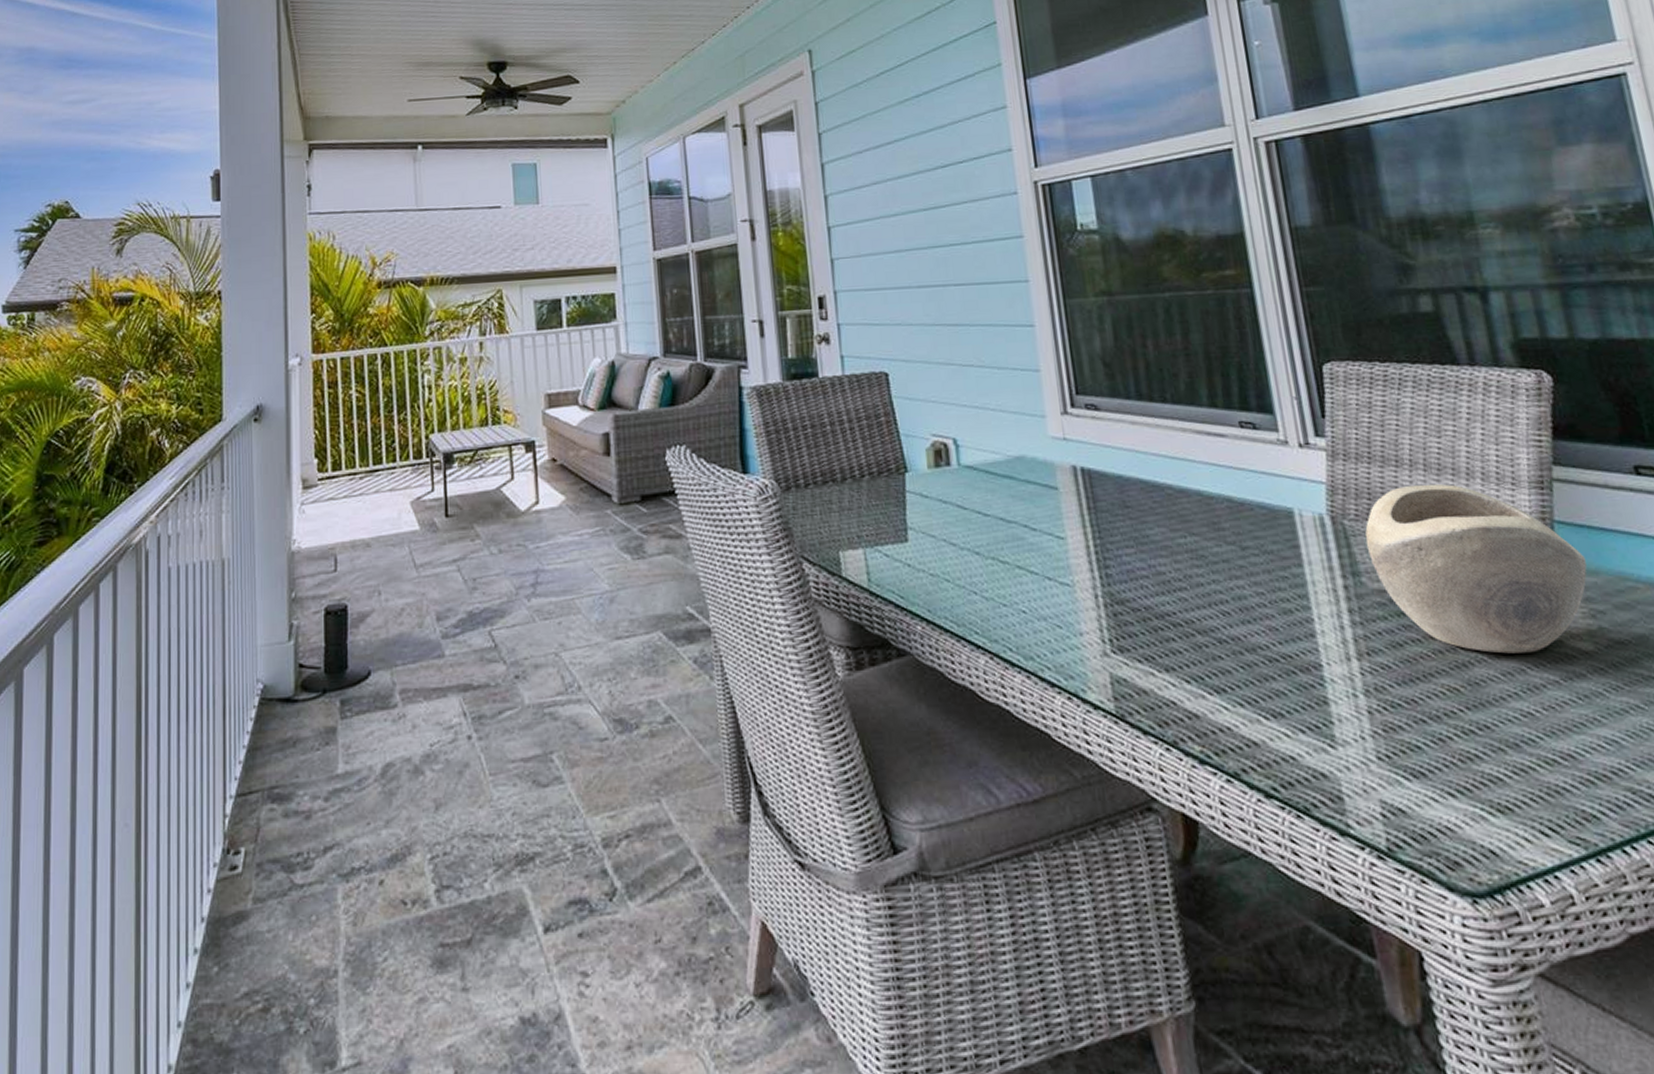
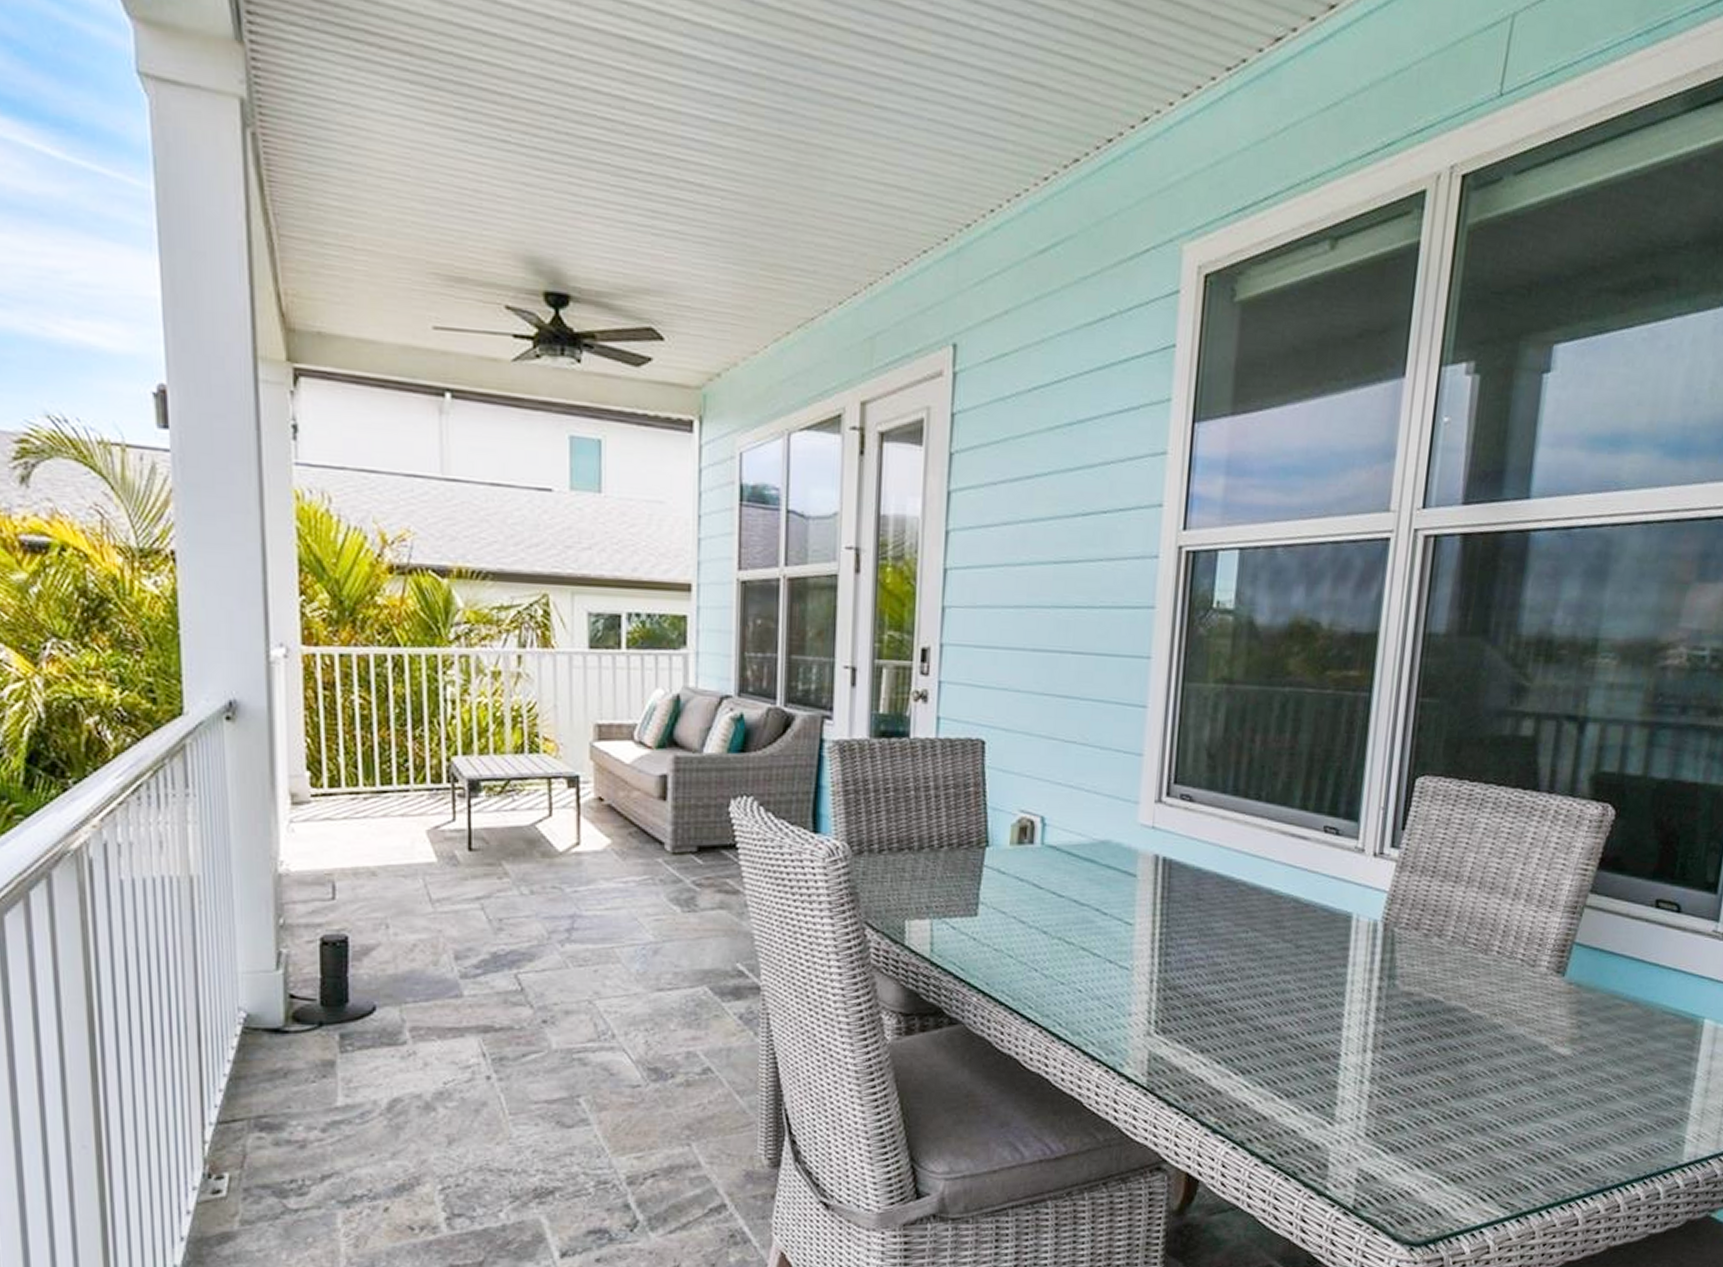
decorative bowl: present [1365,484,1587,654] -> none [1408,900,1589,1054]

